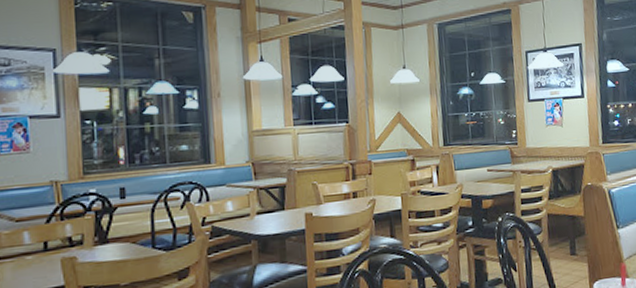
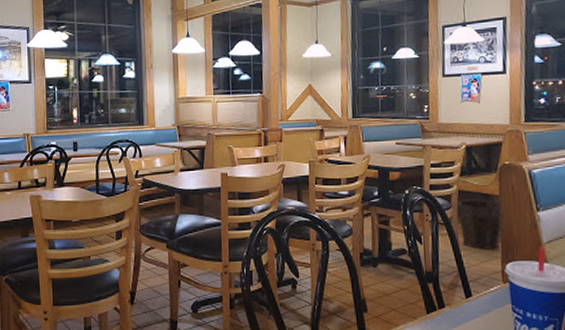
waste bin: none [547,222,589,271] -> present [457,199,503,249]

